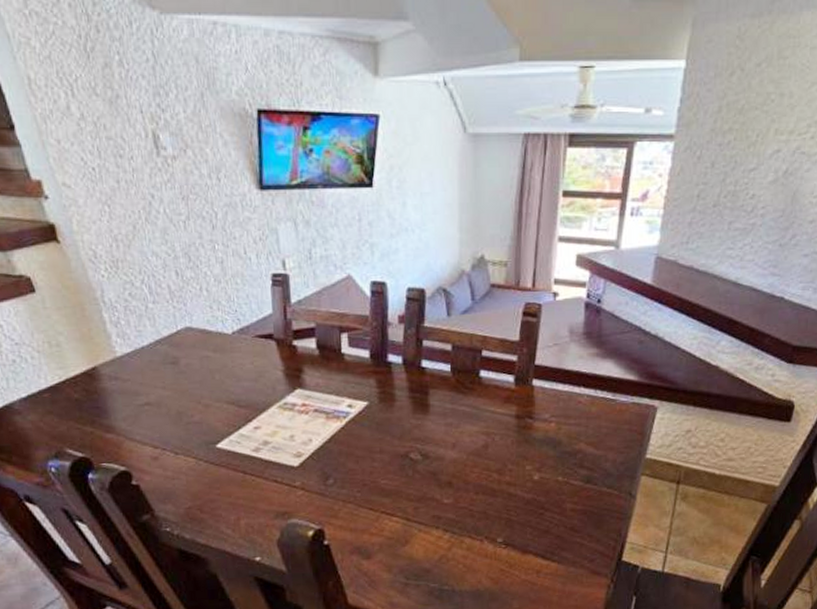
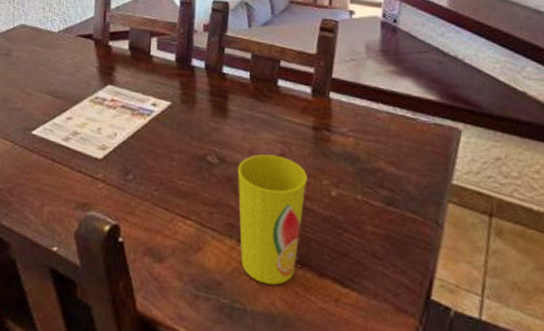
cup: none [441,446,511,566] -> present [237,154,307,285]

